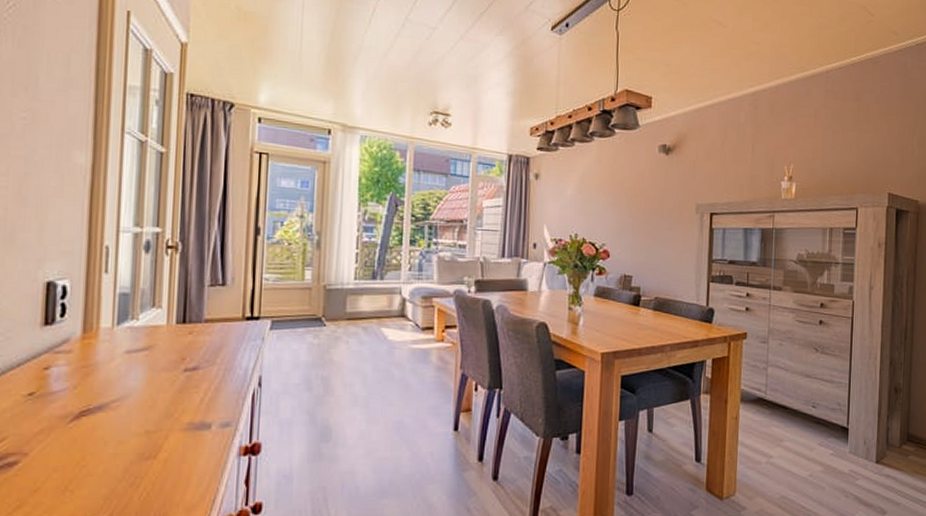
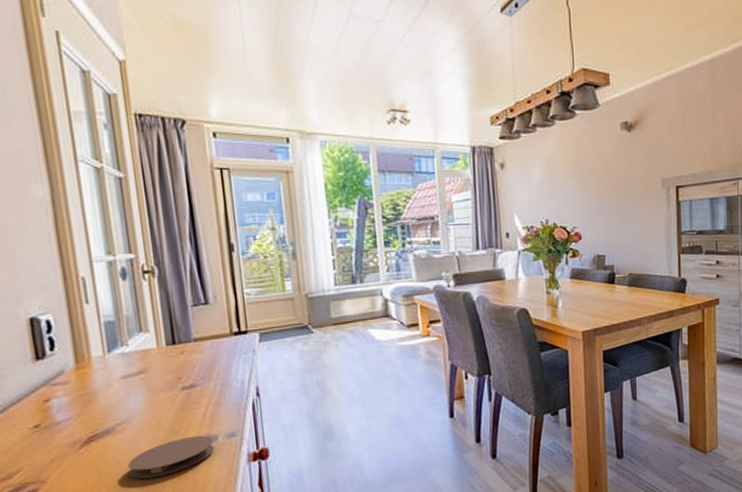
coaster: none [113,421,206,463] -> present [127,435,214,479]

